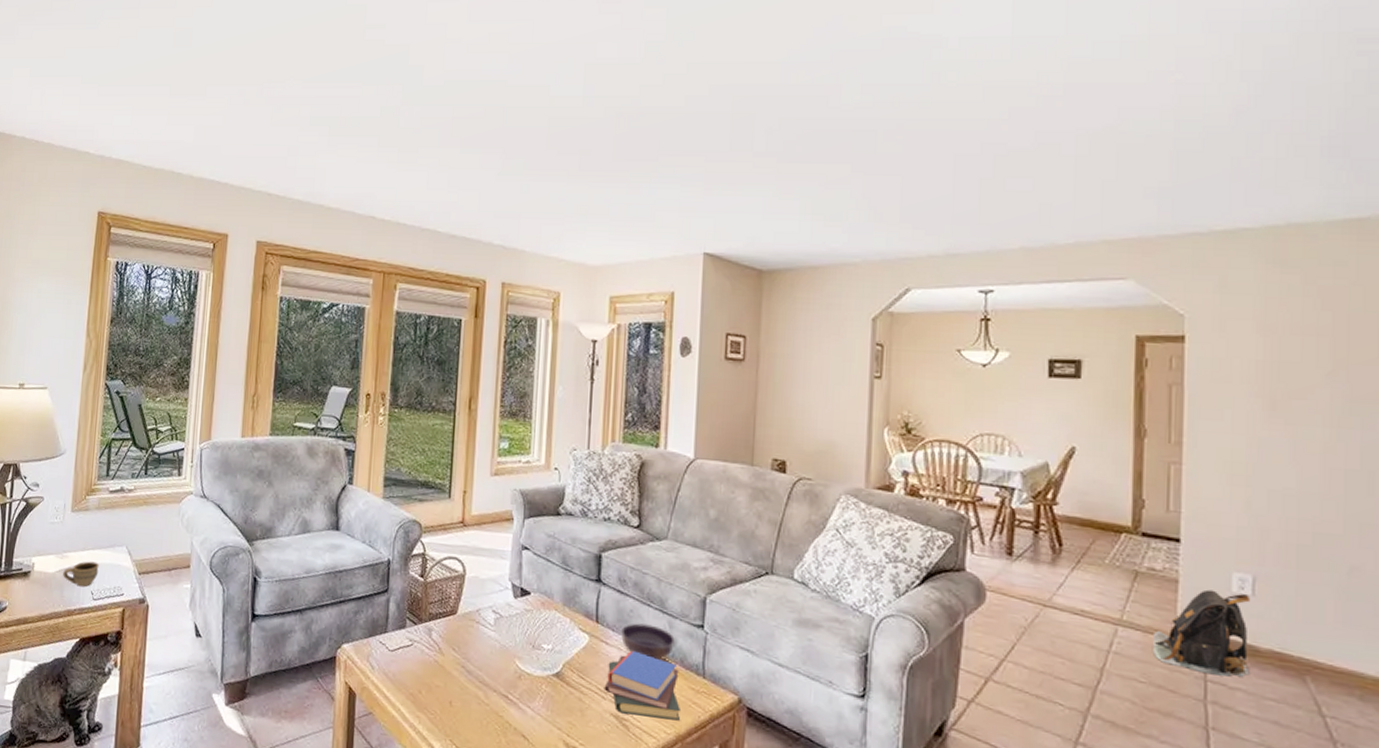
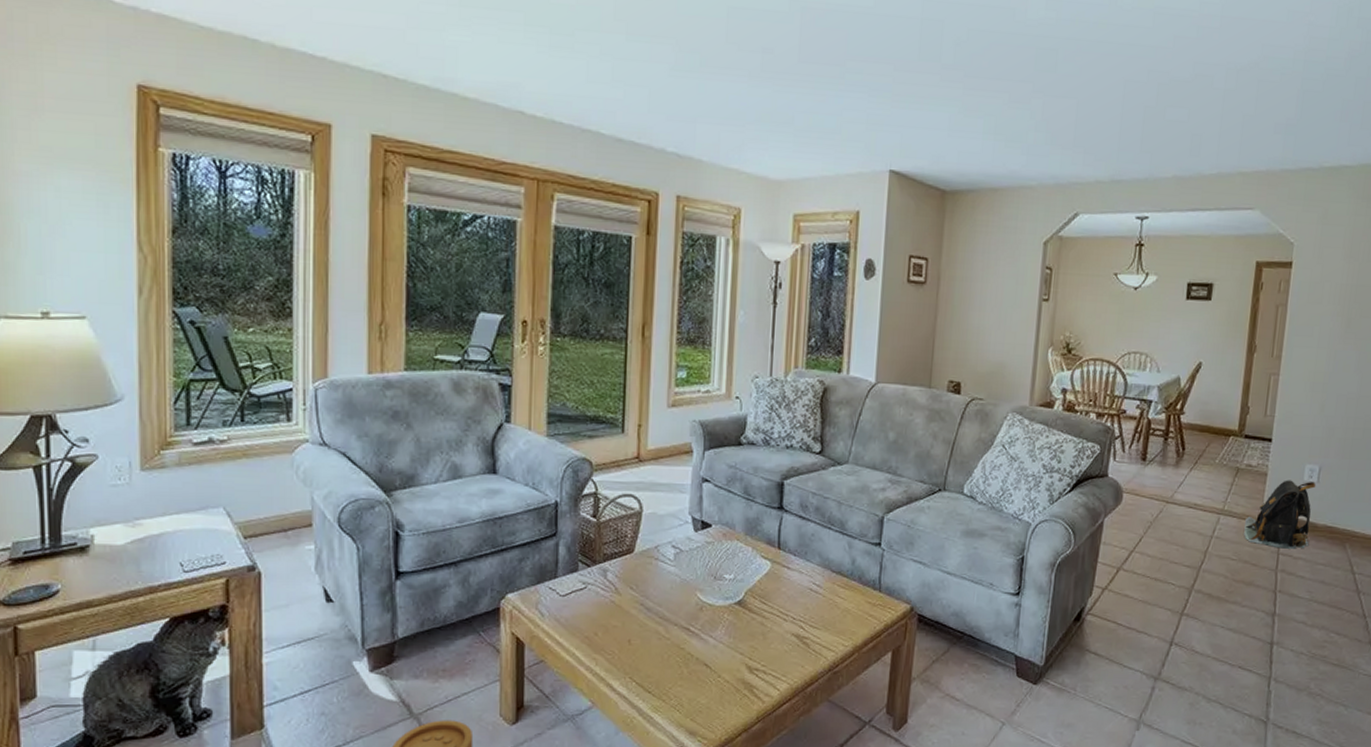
cup: present [63,561,99,587] -> none [137,528,188,559]
book: present [604,650,680,721] -> none [785,572,858,633]
bowl: present [621,623,675,661] -> none [802,546,854,580]

